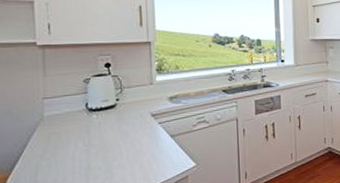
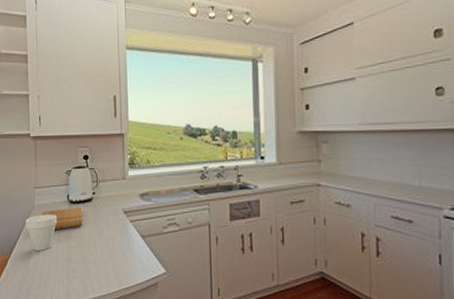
cup: none [31,124,74,164] -> present [25,214,58,252]
cutting board: none [53,114,105,140] -> present [42,207,83,231]

